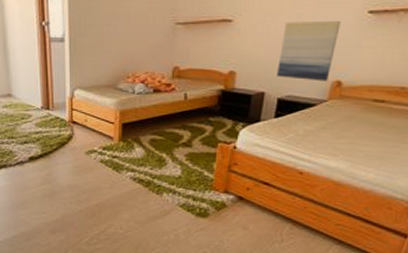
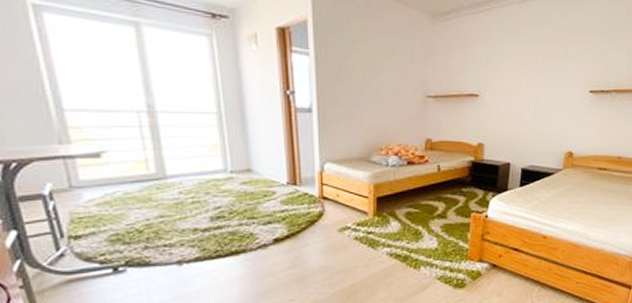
wall art: present [277,20,341,82] -> none [520,98,569,152]

